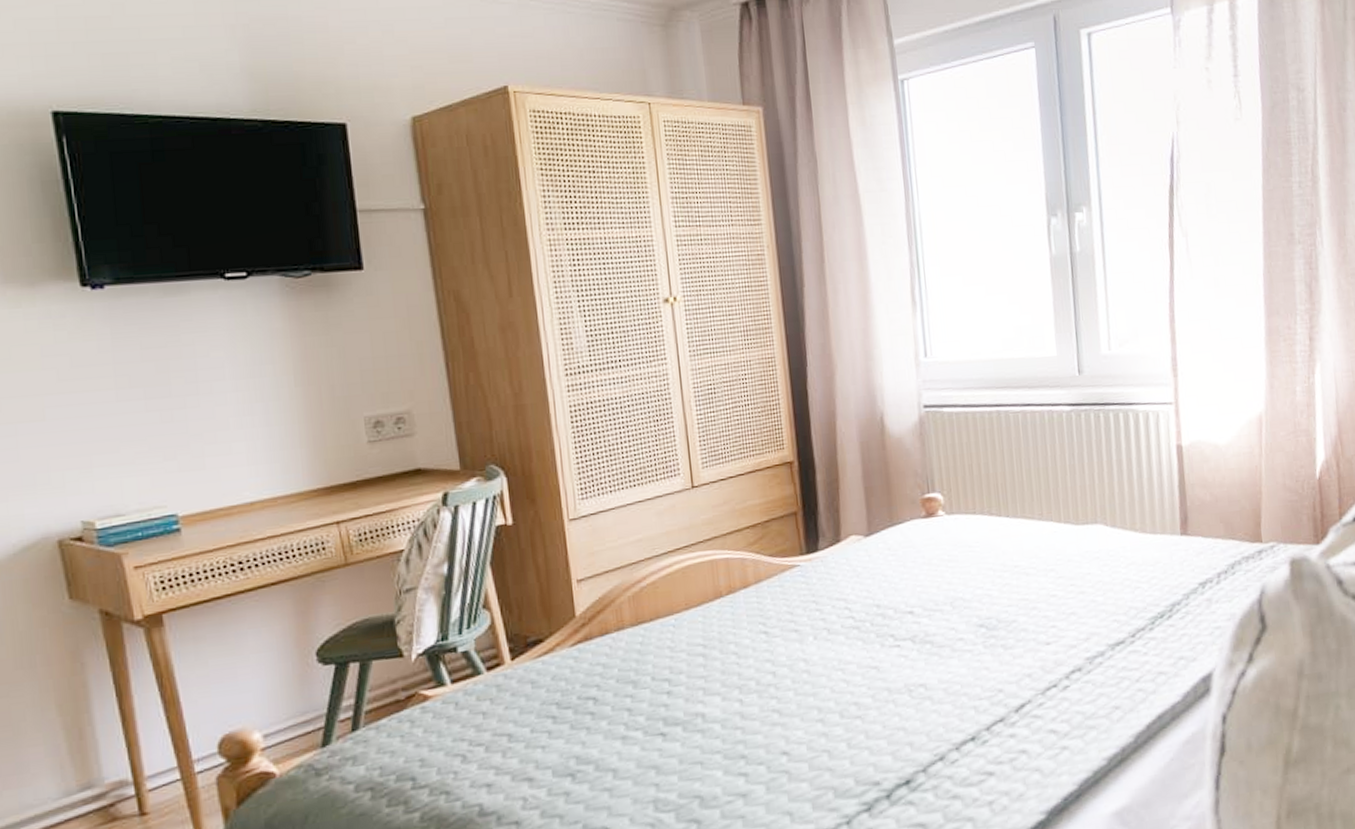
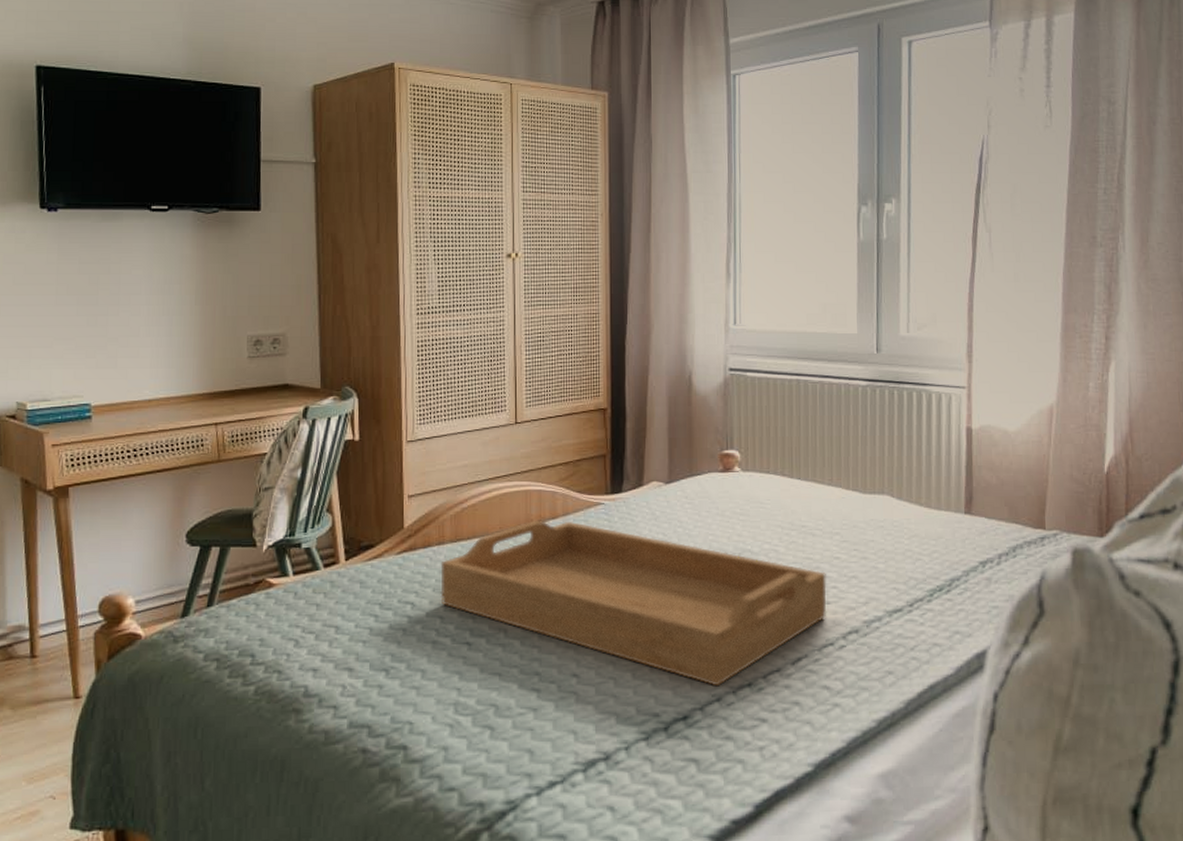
serving tray: none [622,588,1048,745] -> present [440,520,827,687]

